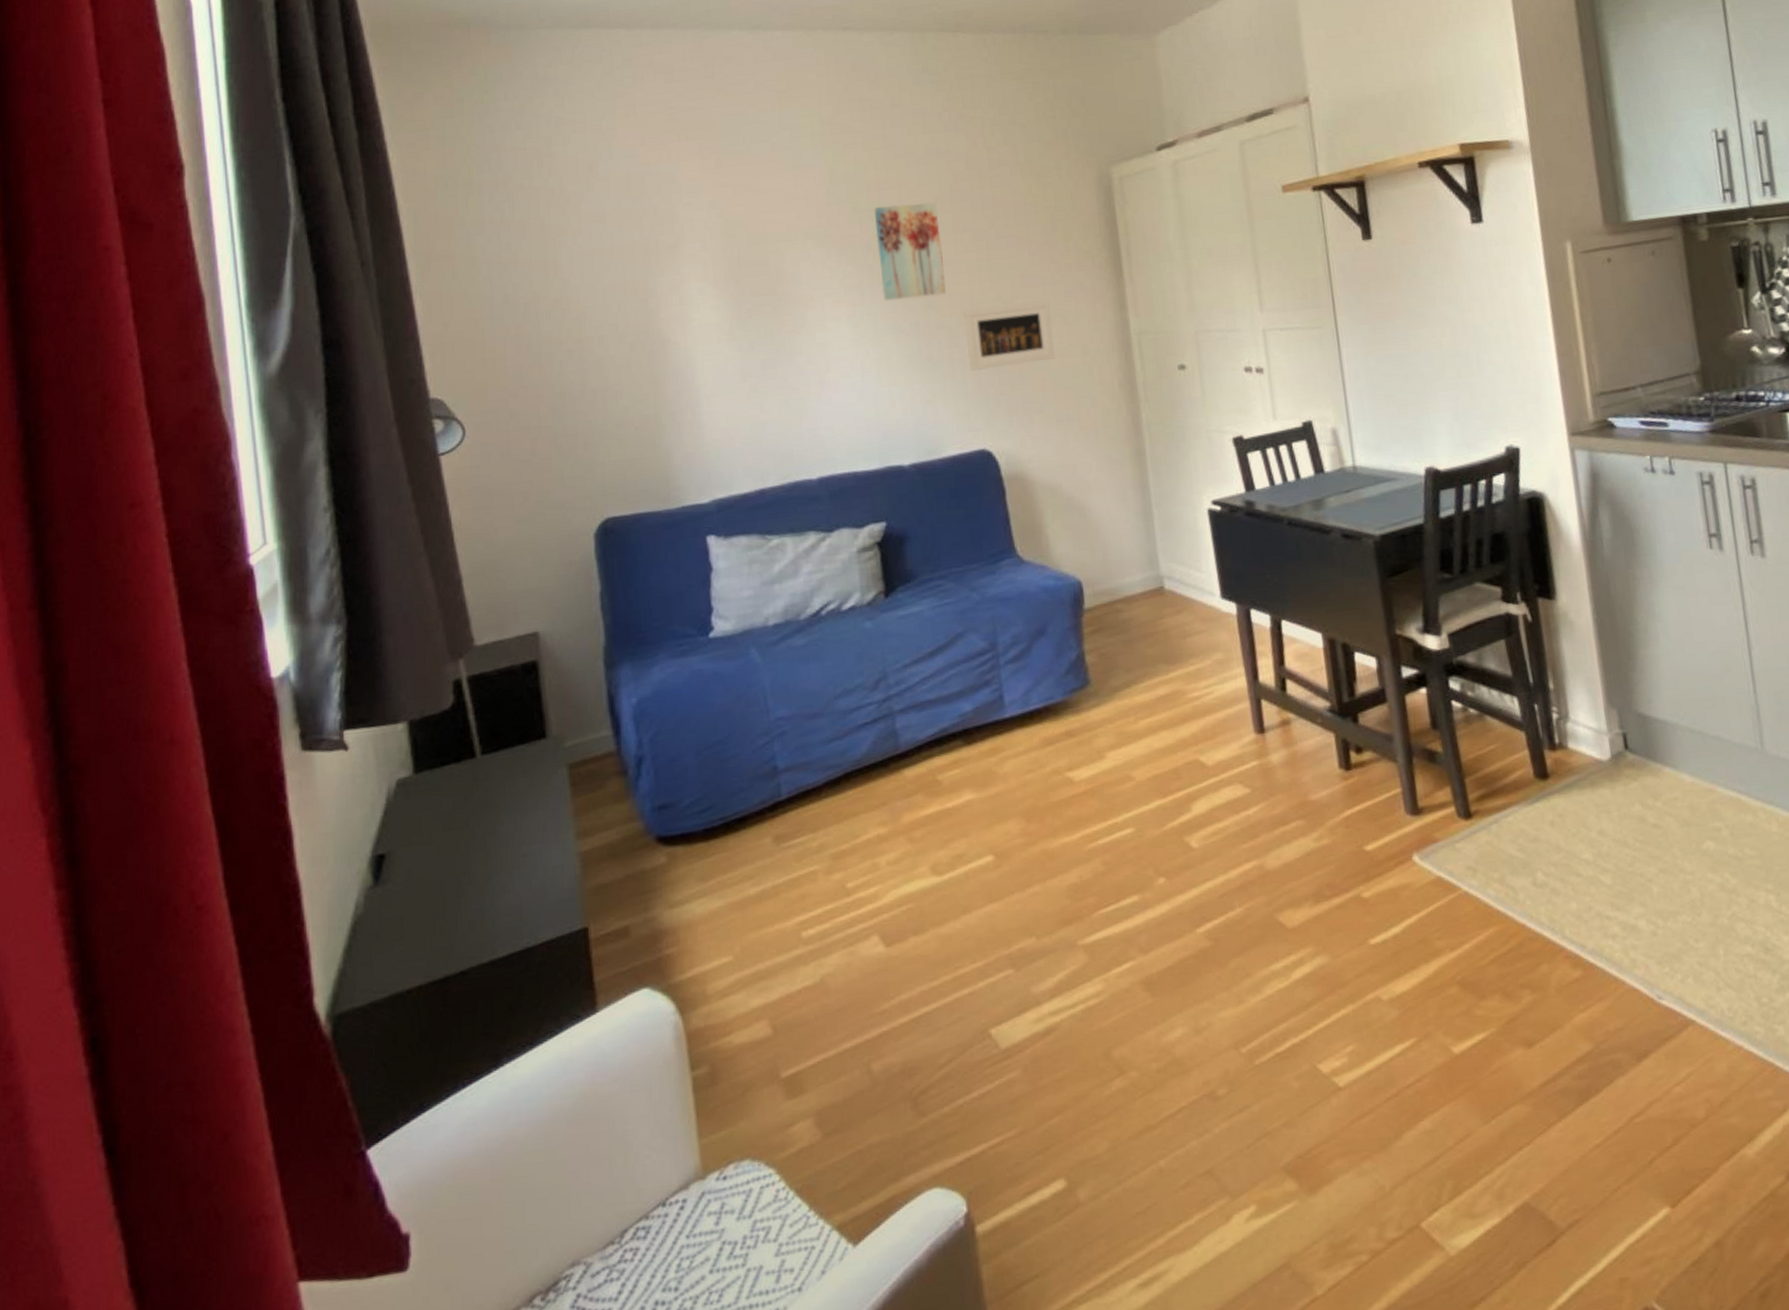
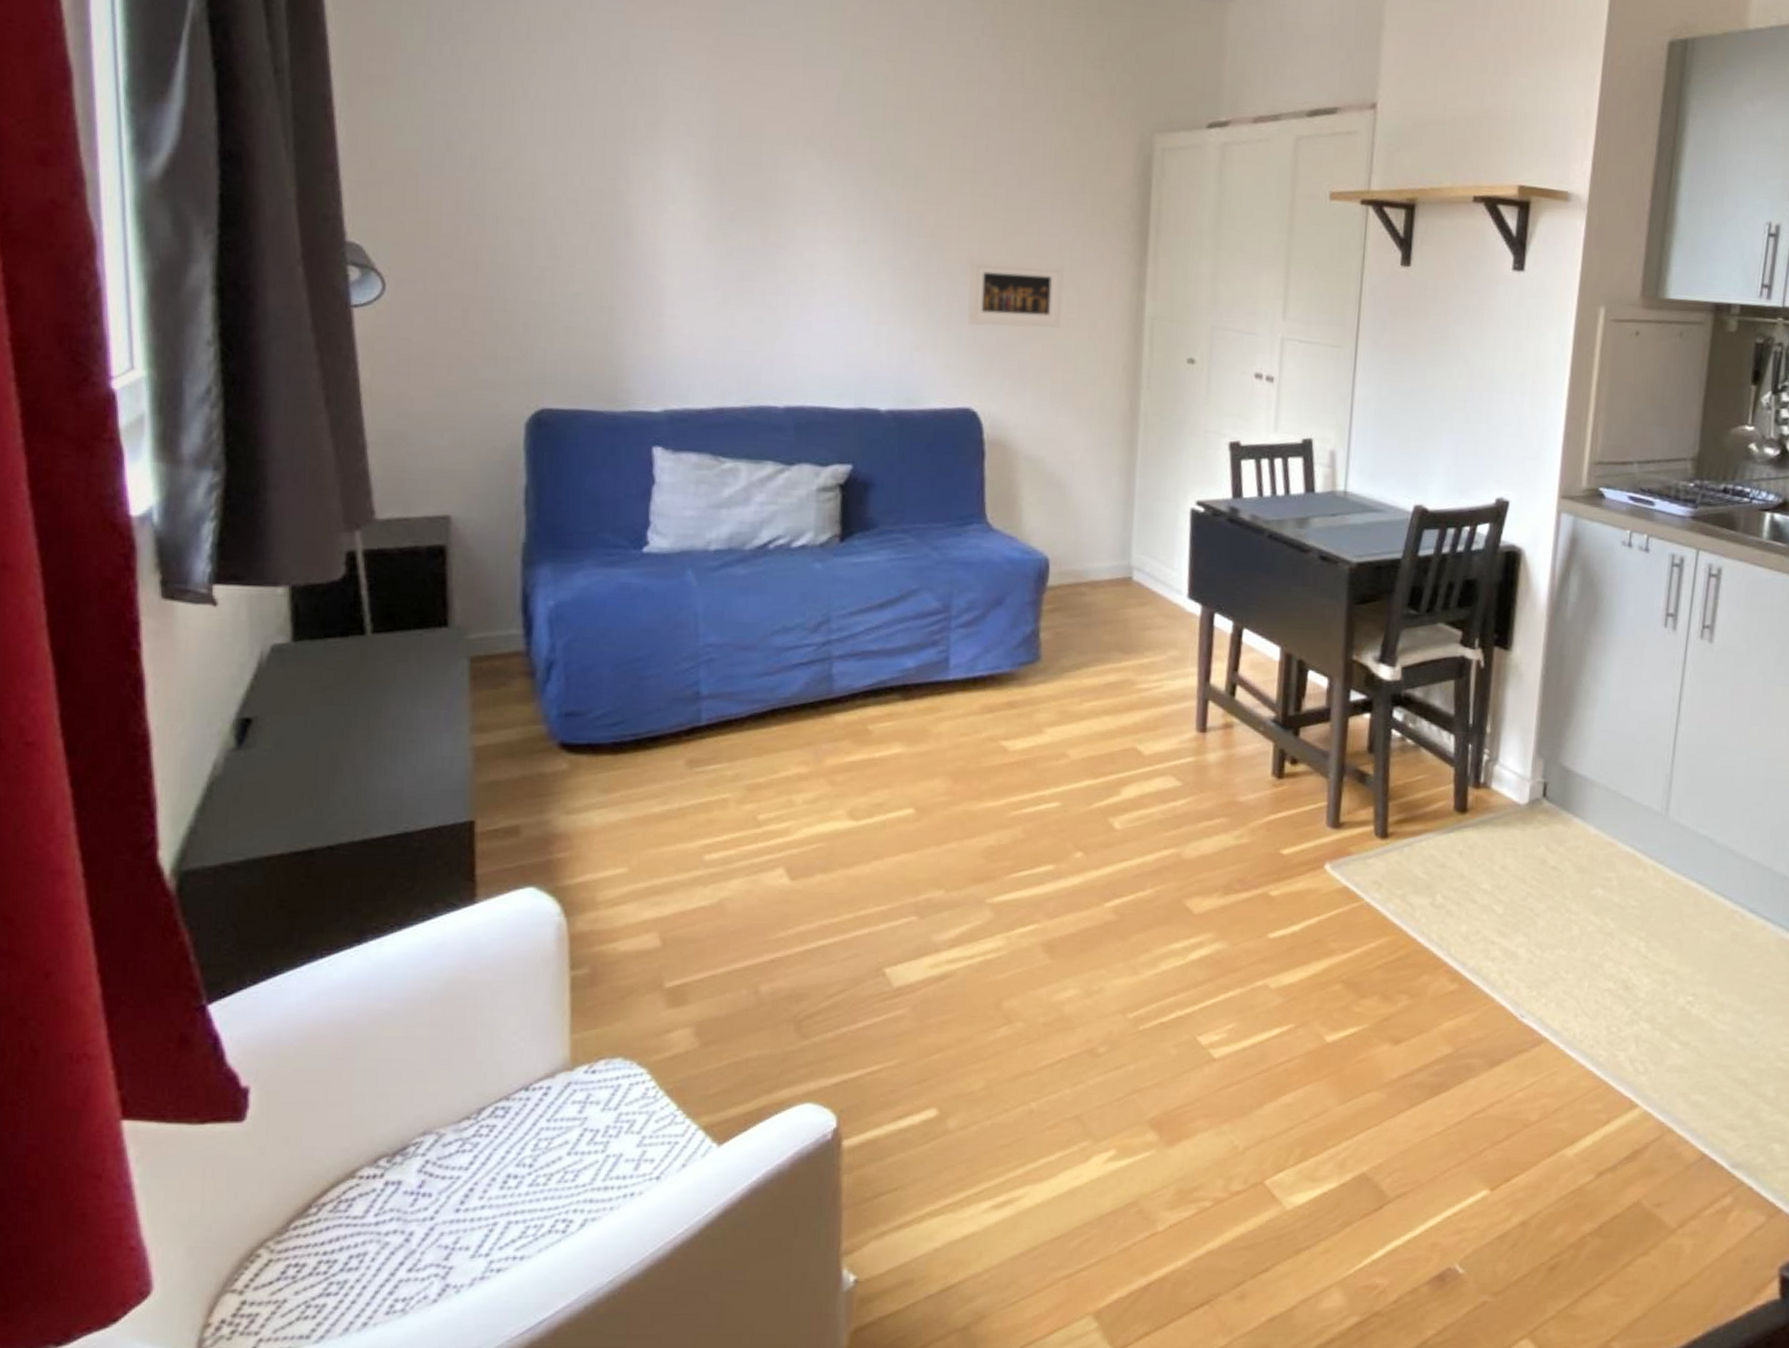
wall art: present [873,202,947,301] -> none [884,126,960,238]

